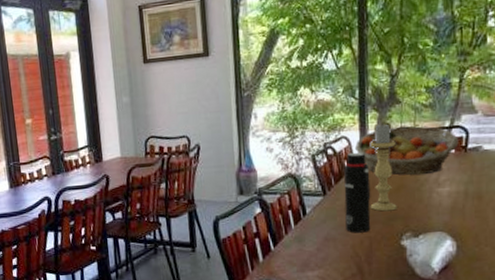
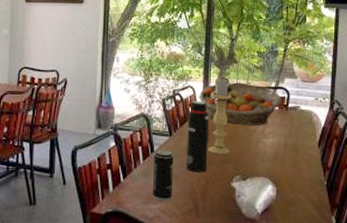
beverage can: none [307,211,332,268] -> present [152,149,174,202]

